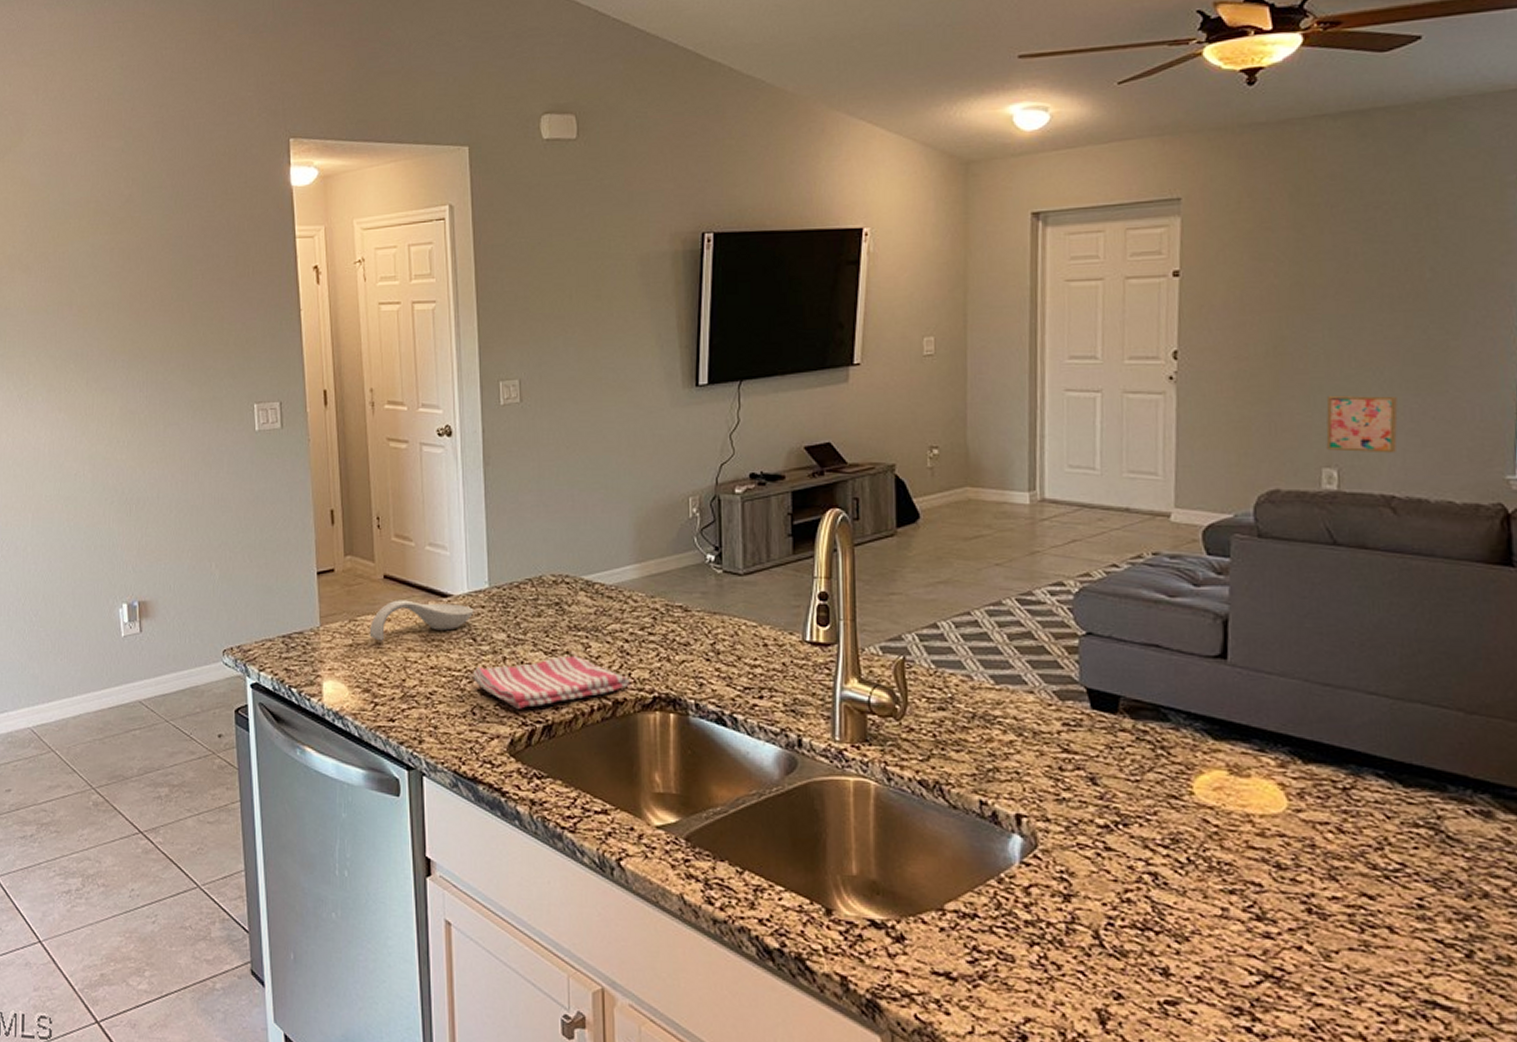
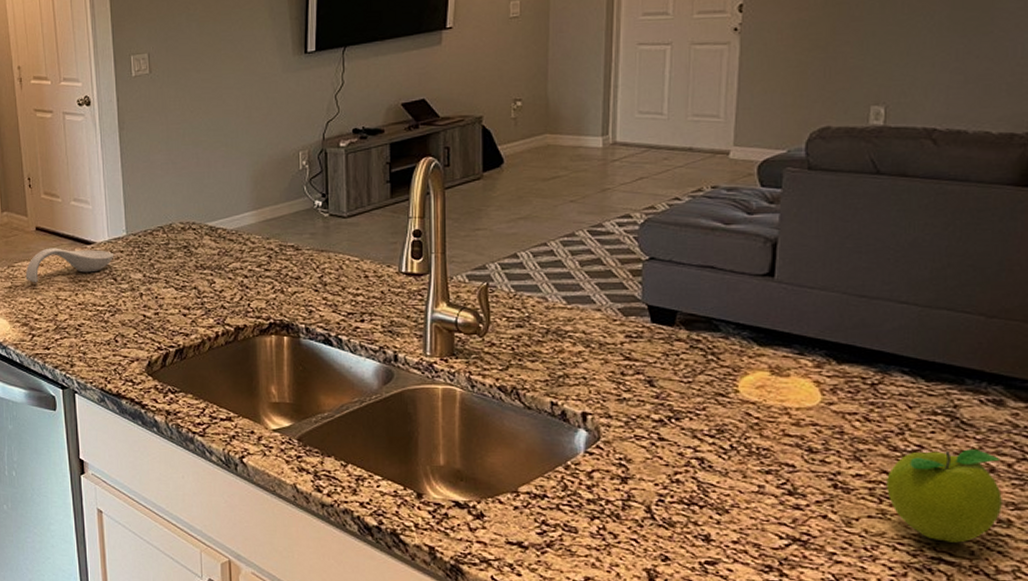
dish towel: present [473,656,631,709] -> none [115,291,250,336]
wall art: present [1326,395,1398,454] -> none [876,38,944,91]
fruit: none [1367,869,1501,984] -> present [887,449,1002,543]

